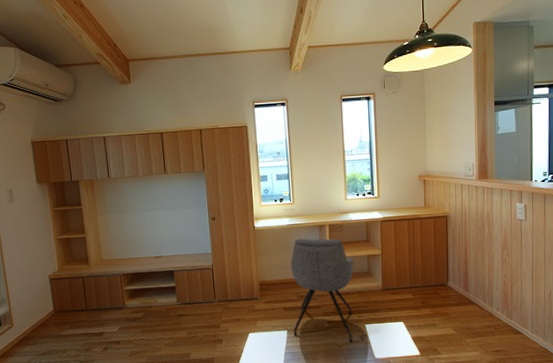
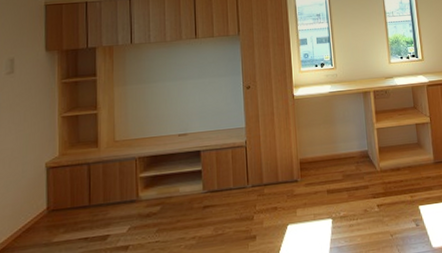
chair: present [290,238,354,343] -> none [333,106,407,230]

